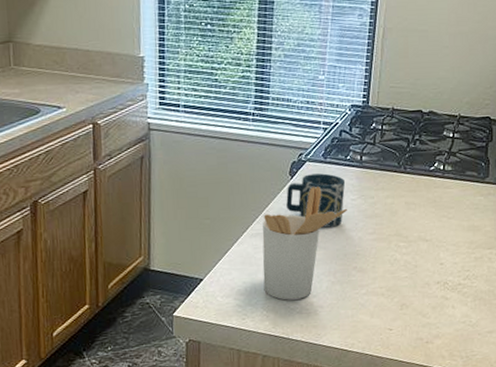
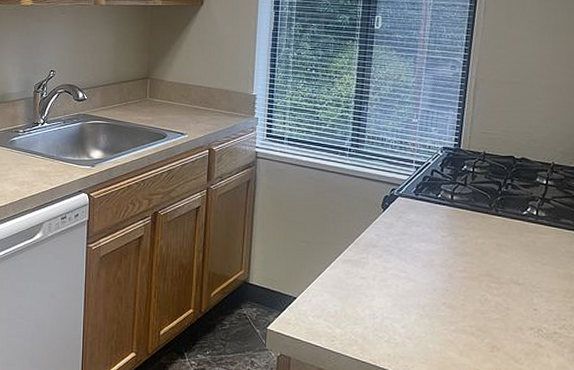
utensil holder: present [262,187,348,300] -> none [353,221,438,328]
cup: present [286,173,346,228] -> none [378,209,436,261]

